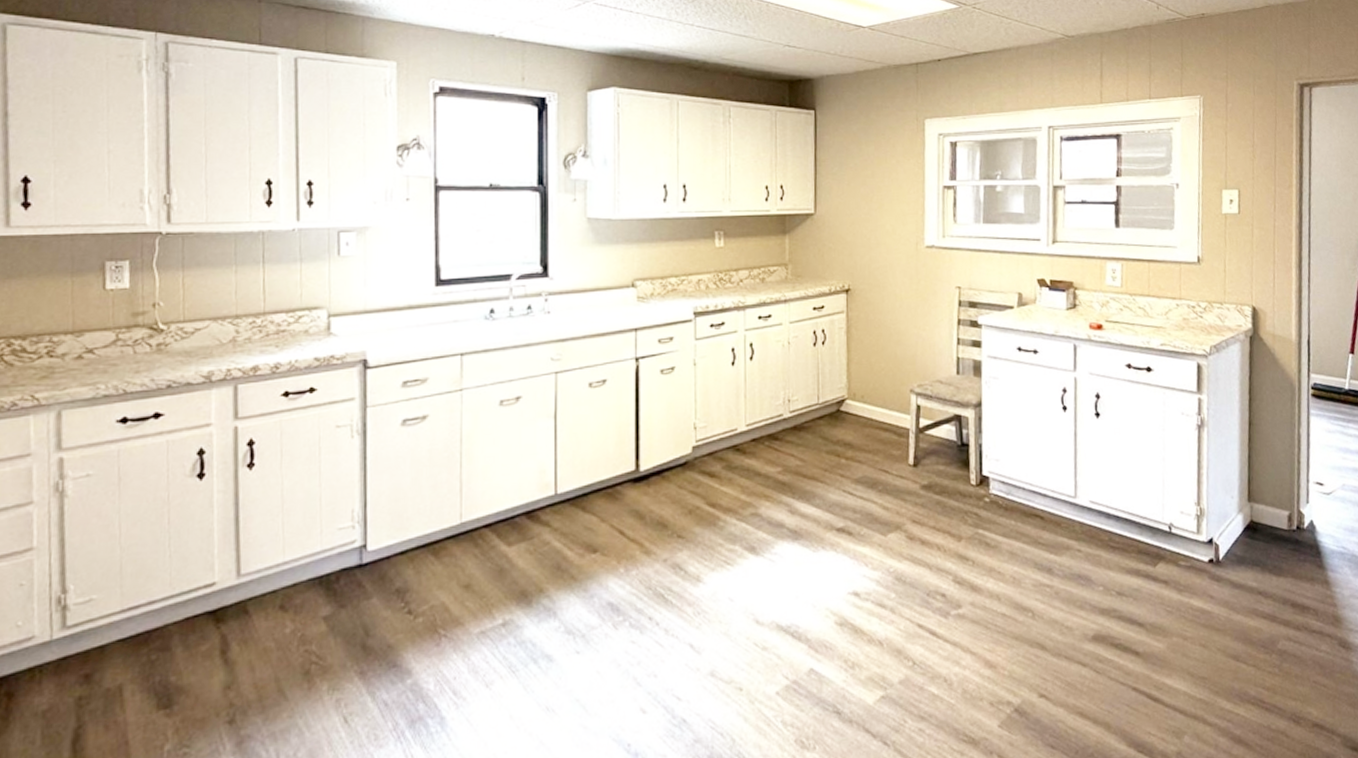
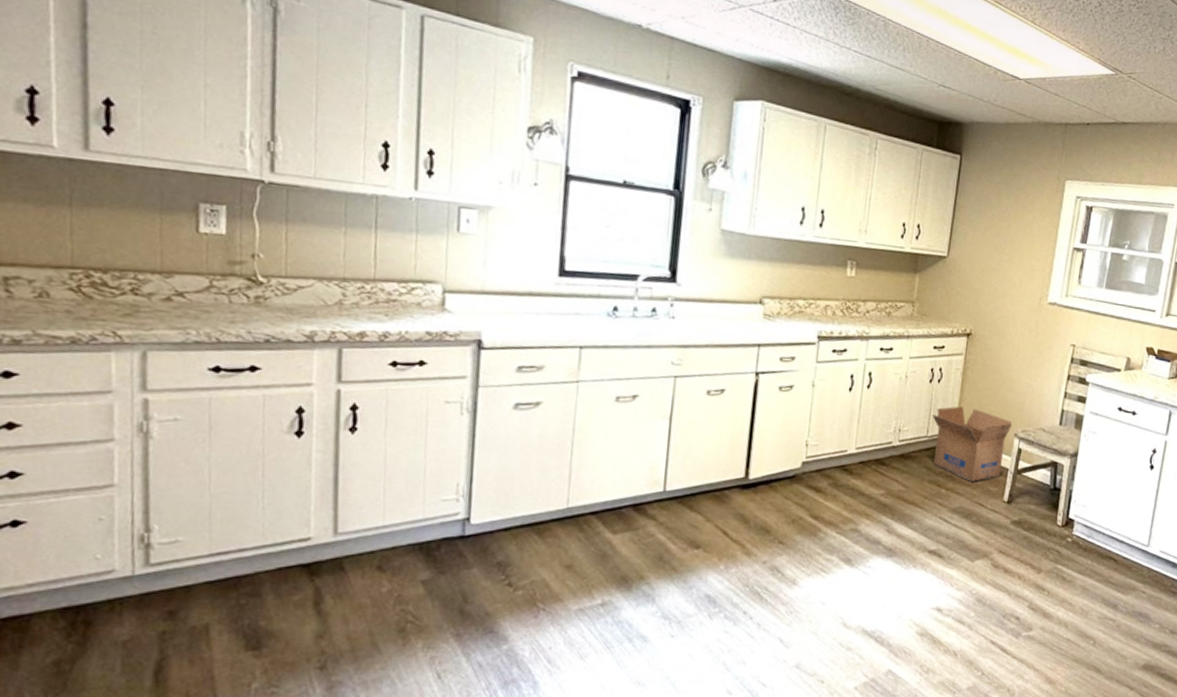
cardboard box: none [821,367,907,447] -> present [932,406,1013,482]

